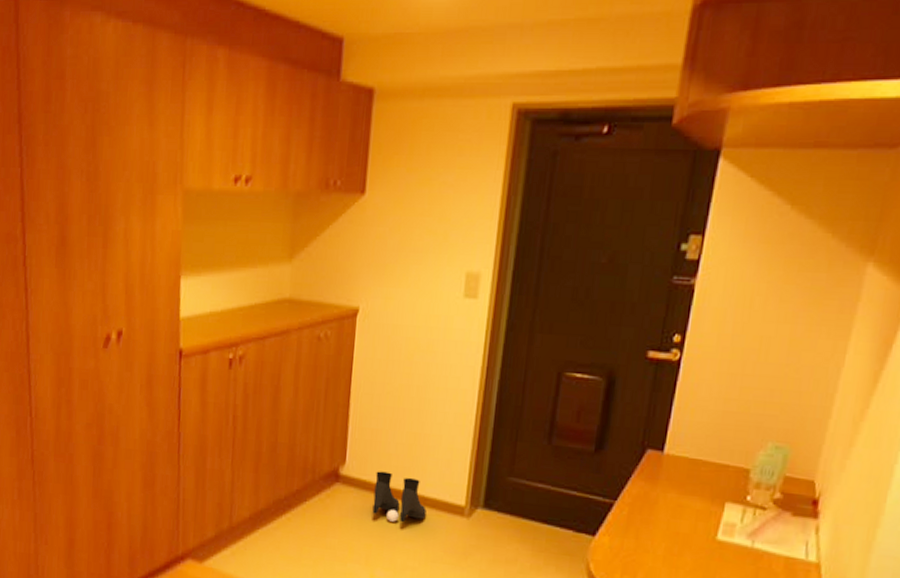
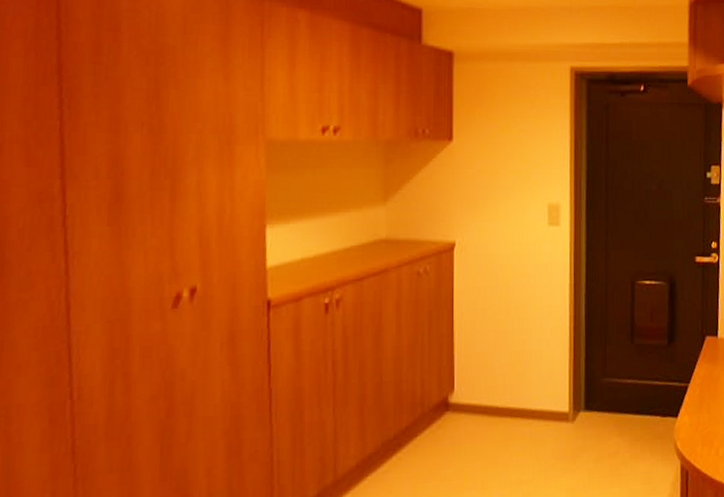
boots: present [372,471,427,522] -> none [484,392,535,440]

